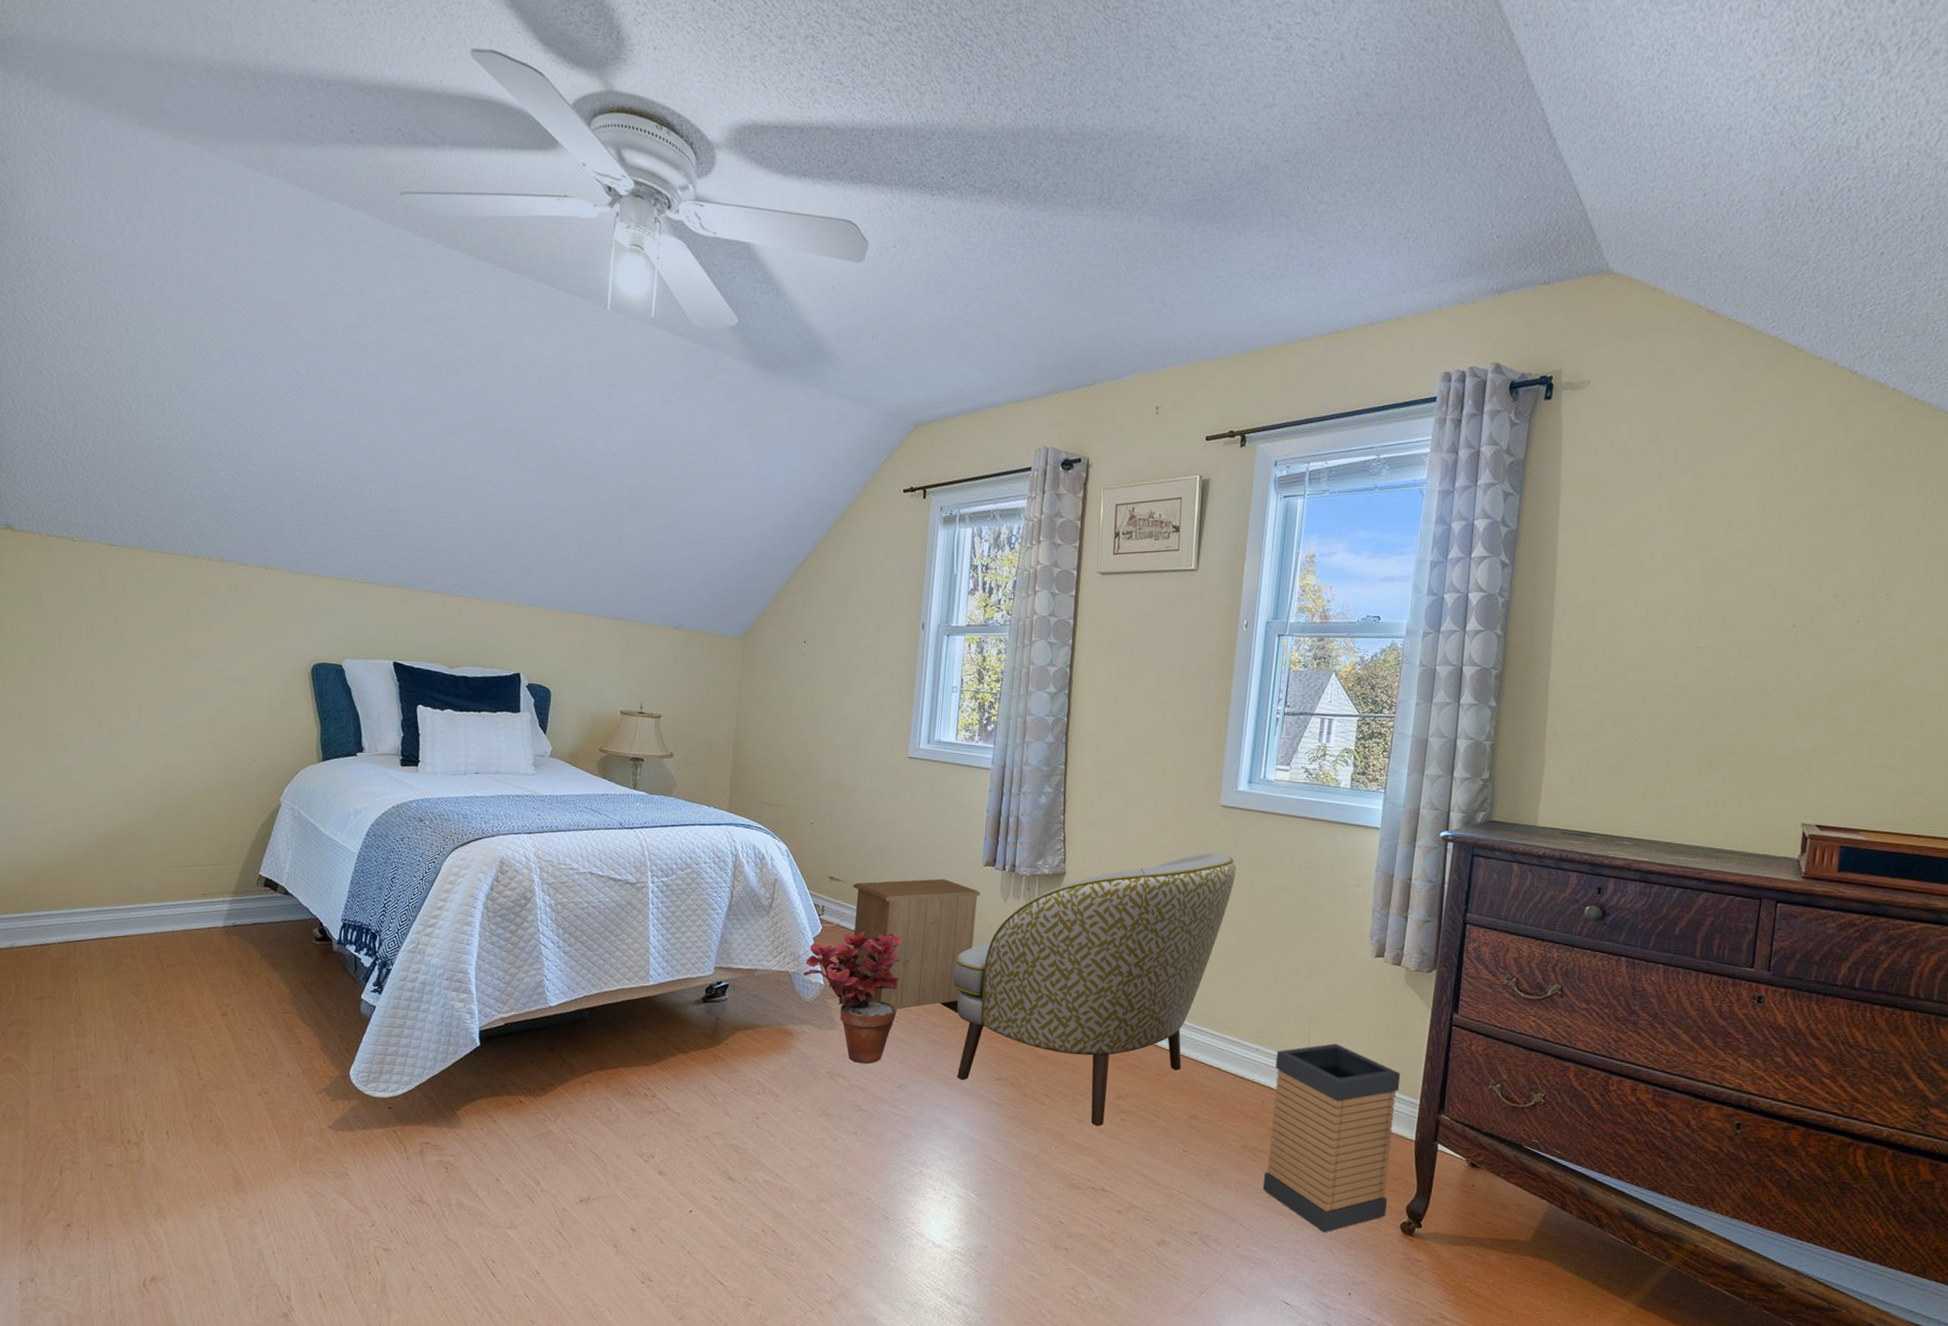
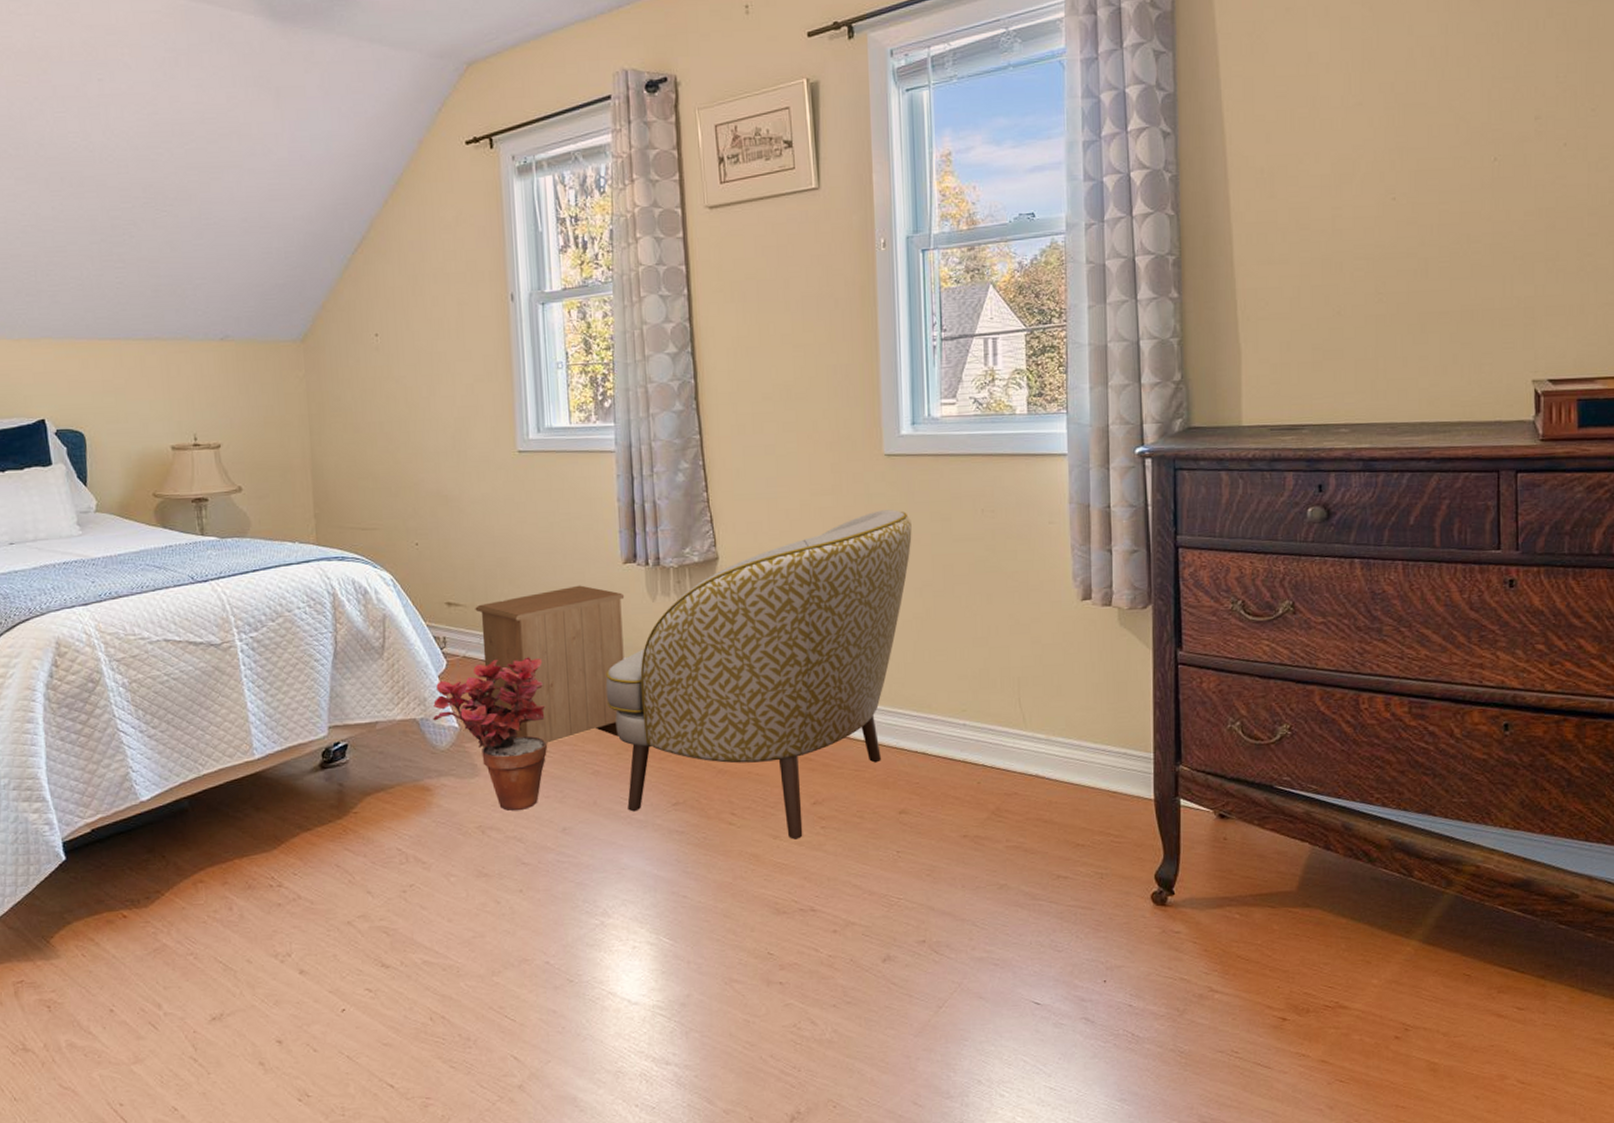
trash bin: present [1263,1043,1401,1233] -> none [986,704,1133,918]

